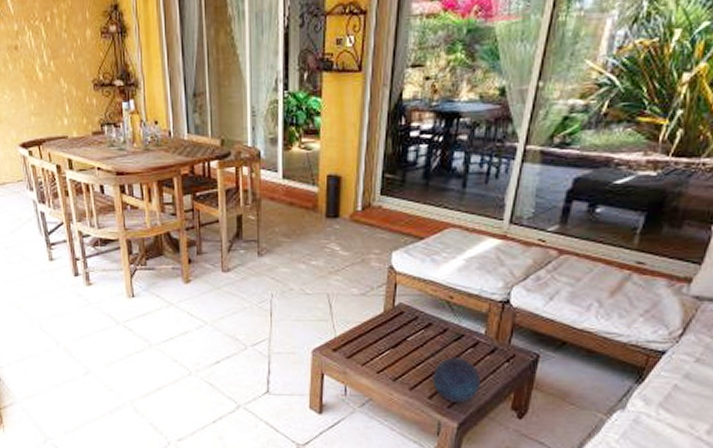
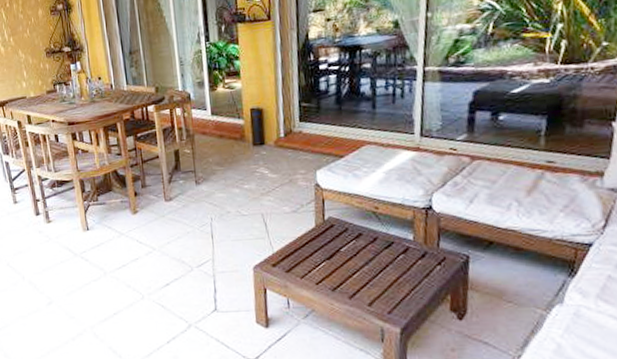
decorative orb: present [432,357,480,403] -> none [369,264,417,309]

